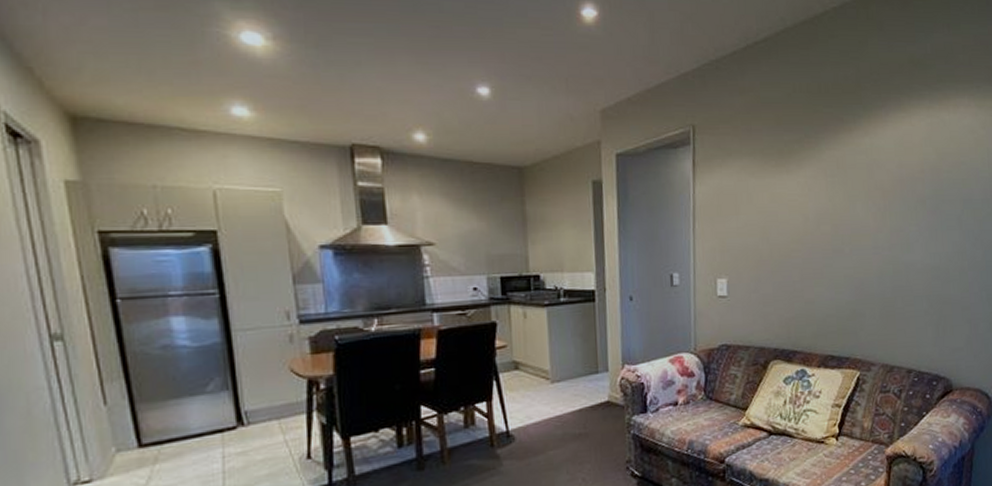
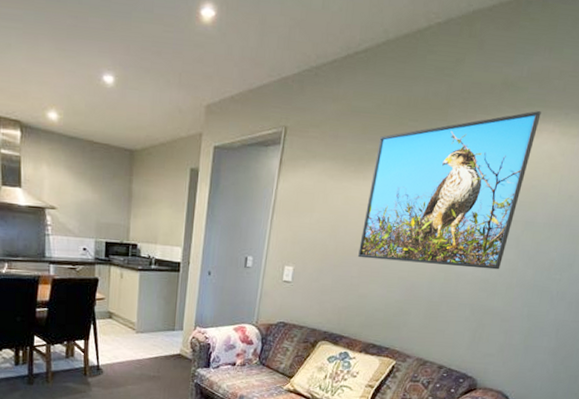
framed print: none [795,85,954,260] -> present [358,110,541,270]

